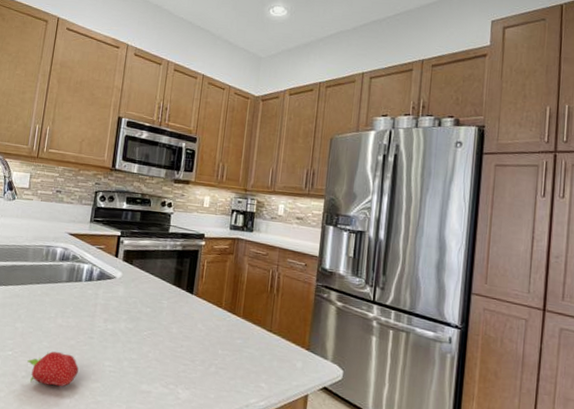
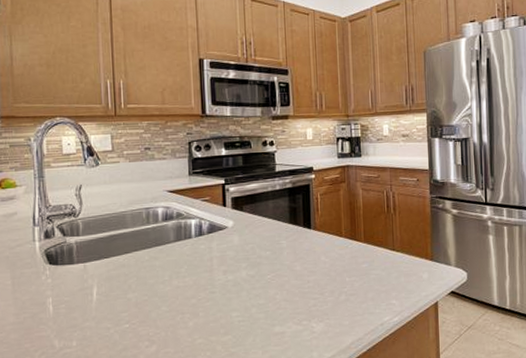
fruit: present [27,351,79,387] -> none [148,313,206,350]

